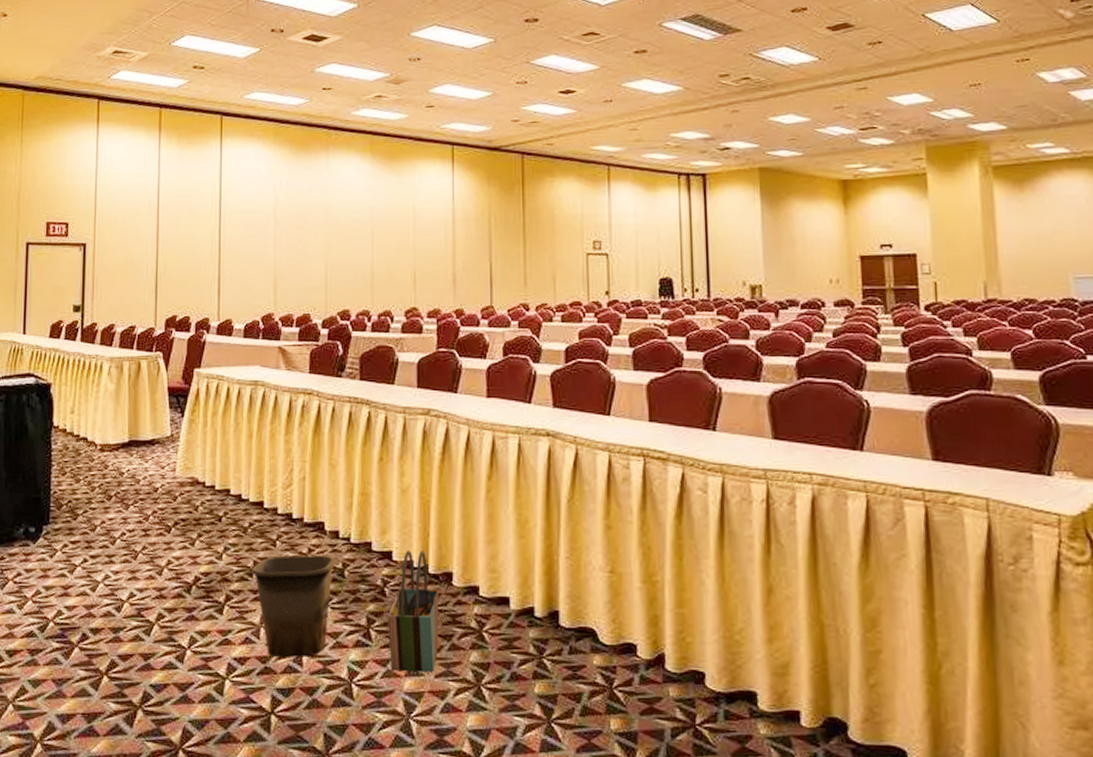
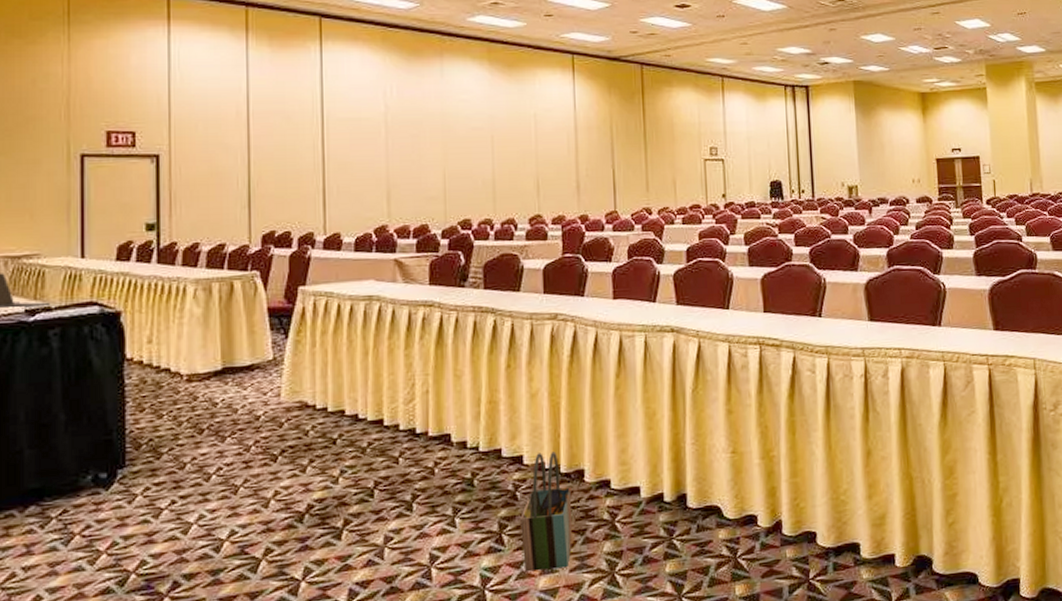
waste bin: present [250,554,337,658] -> none [371,466,466,575]

